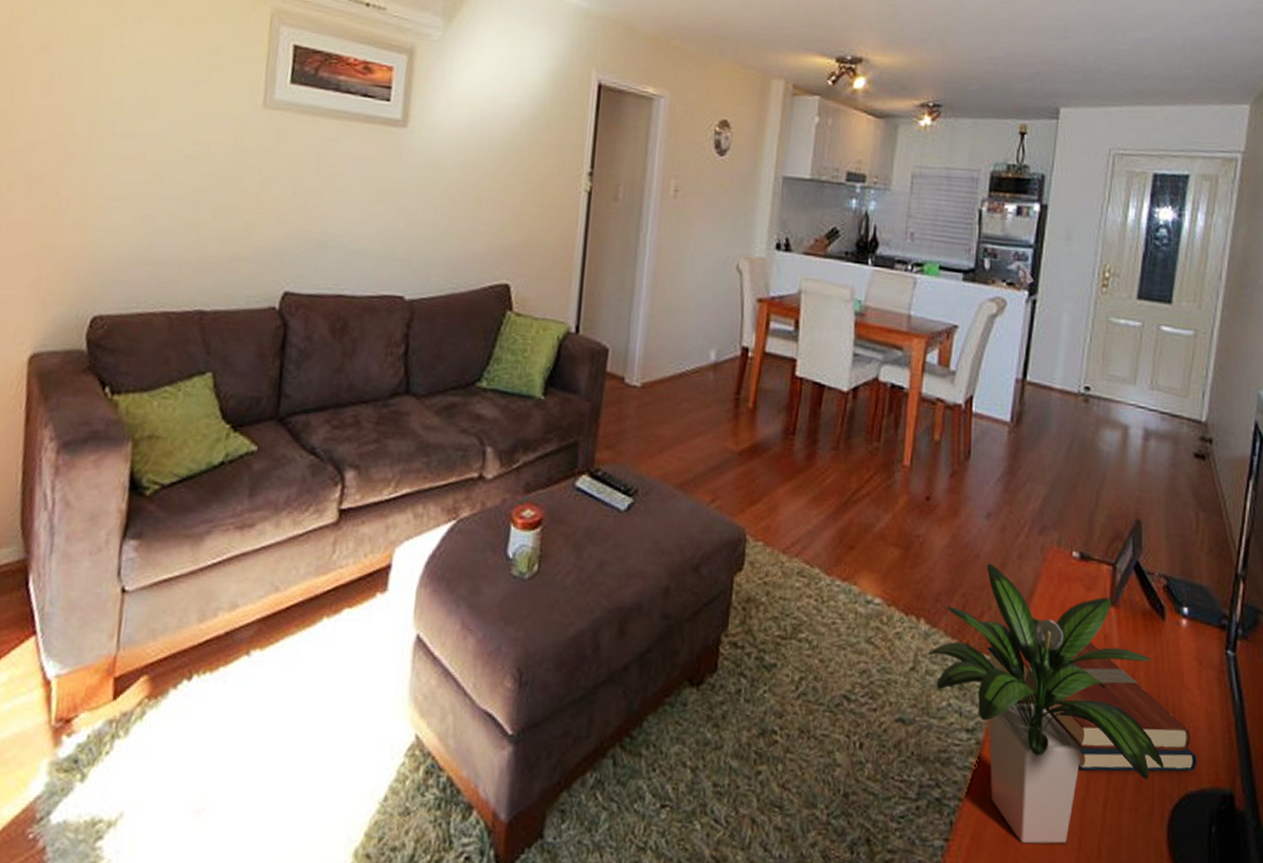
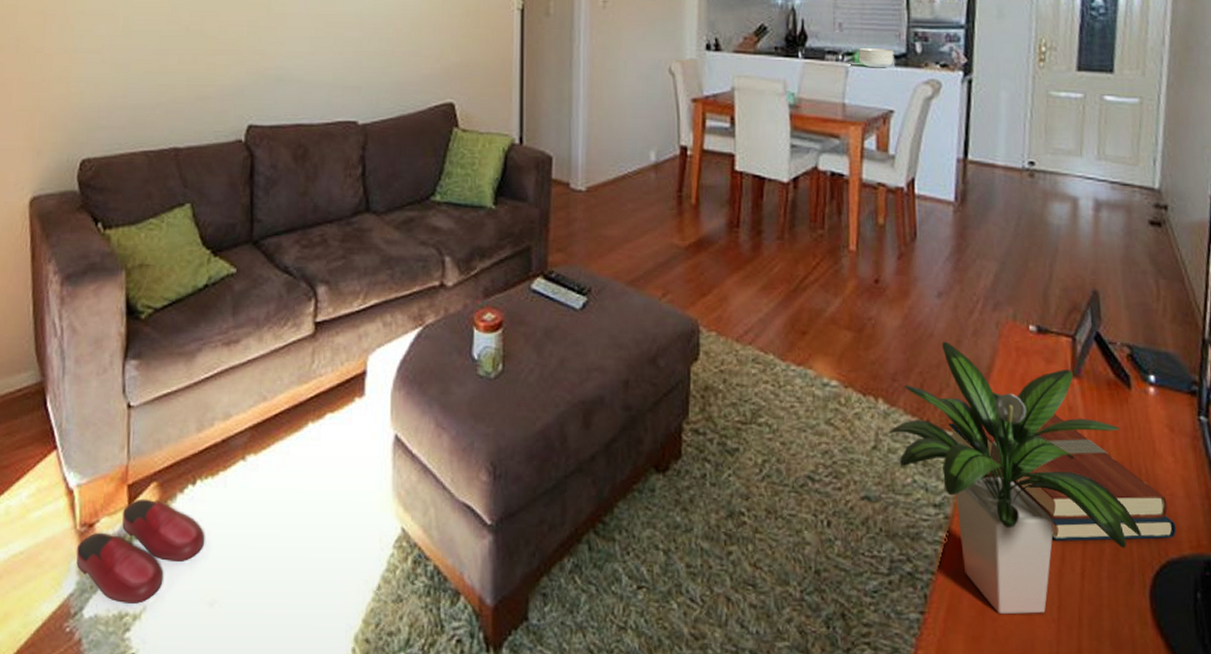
slippers: none [47,693,197,809] -> present [76,499,204,604]
bowl: none [927,260,964,282] -> present [858,48,895,68]

